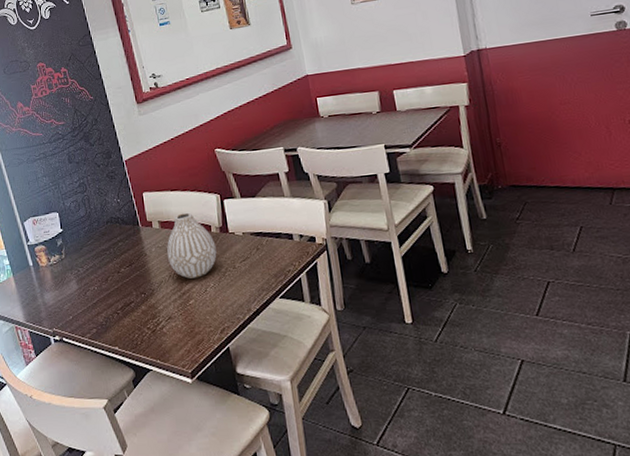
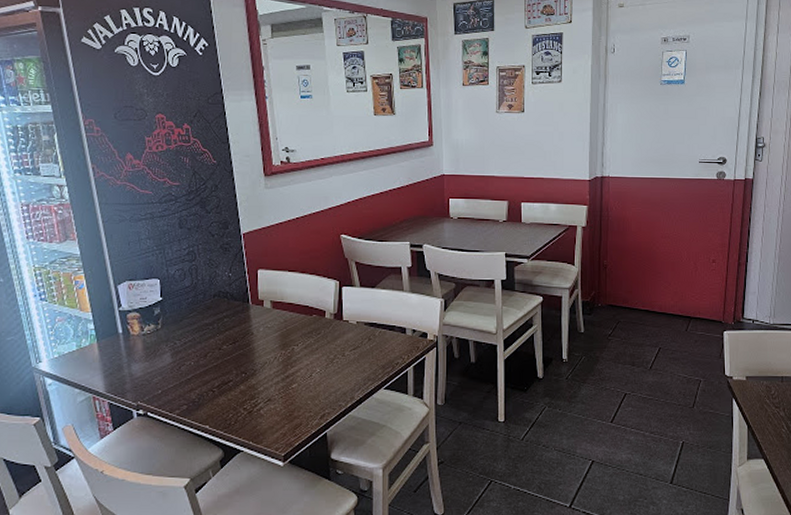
vase: present [166,212,217,279] -> none [275,295,328,362]

